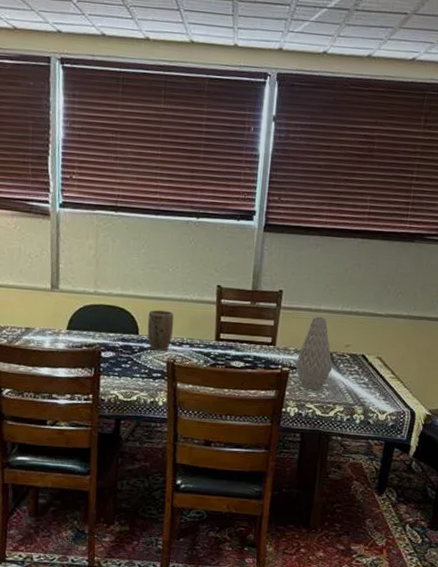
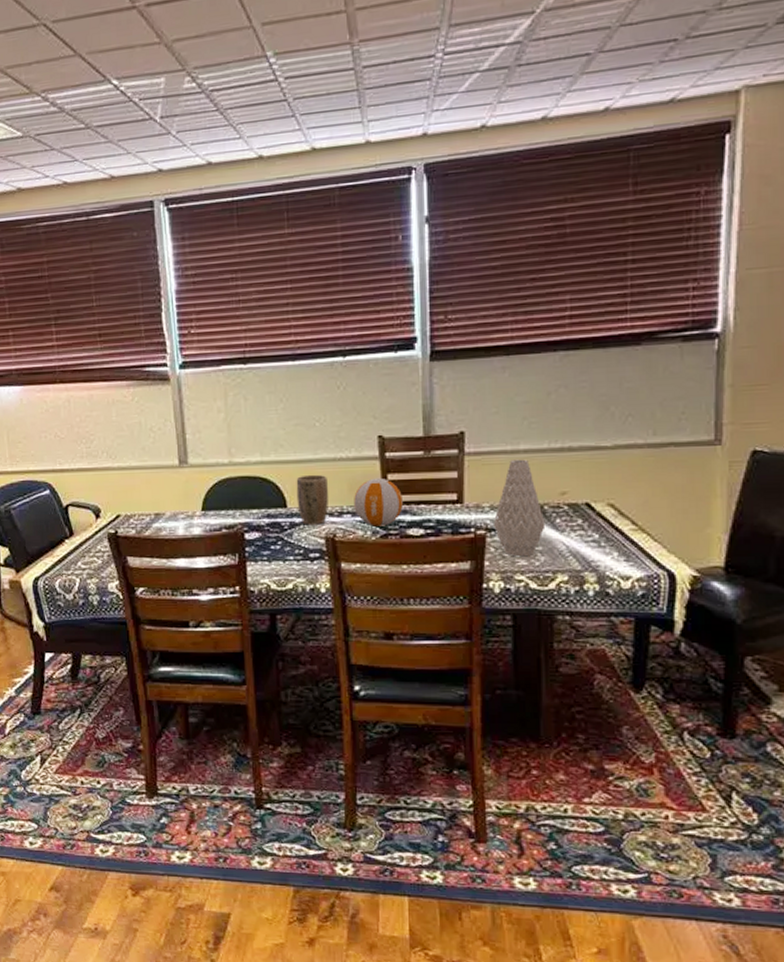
volleyball: none [192,318,231,357] -> present [354,477,404,526]

